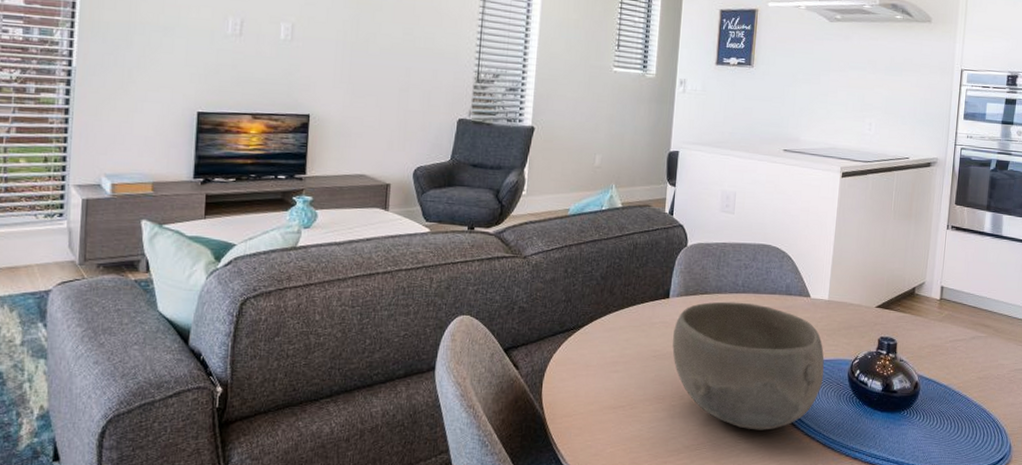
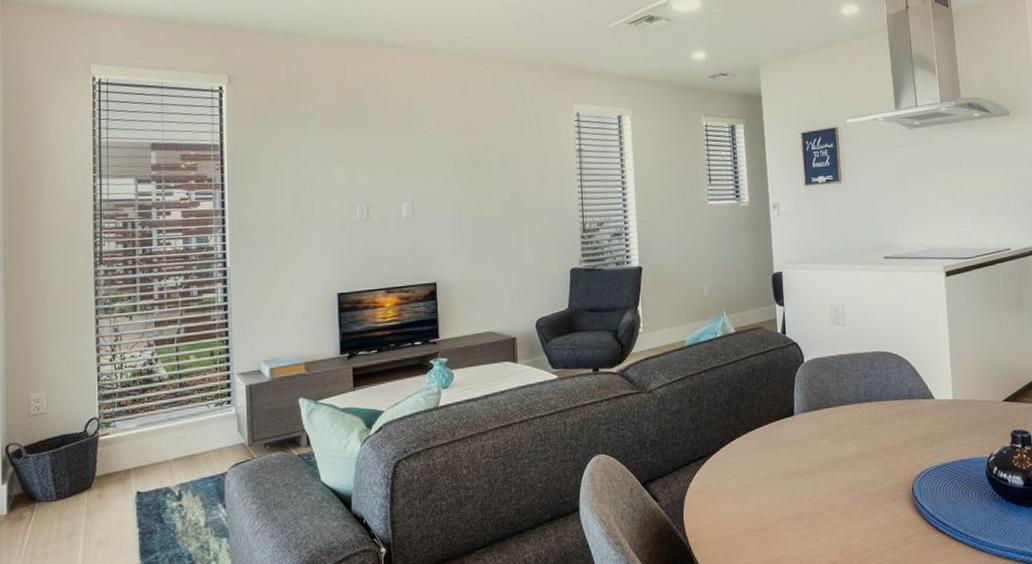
bowl: present [672,301,825,430] -> none [803,411,962,539]

